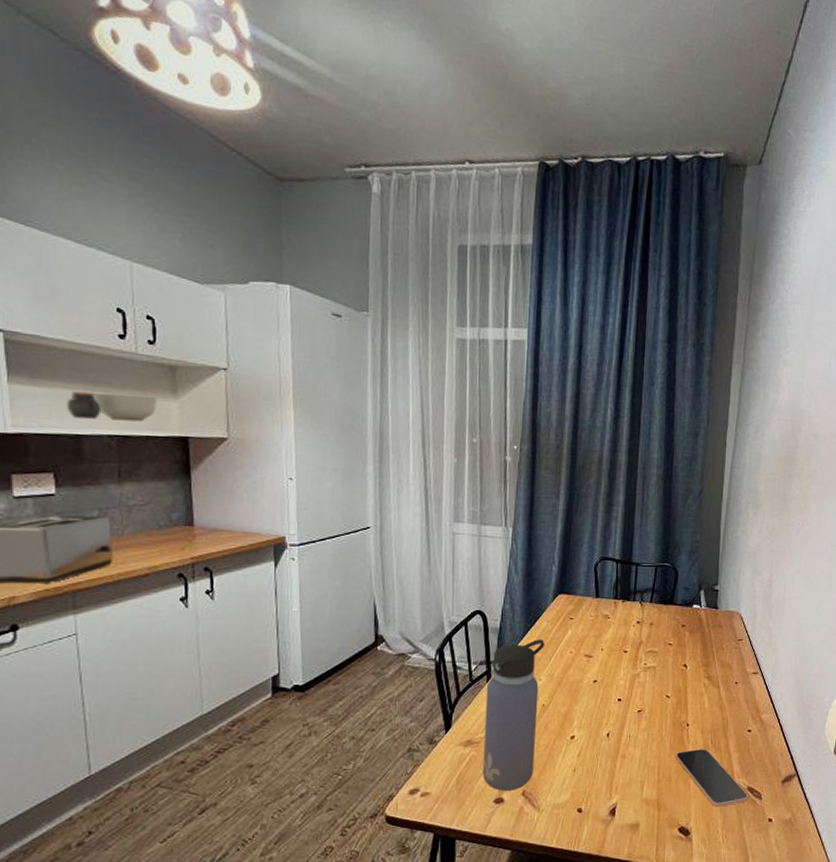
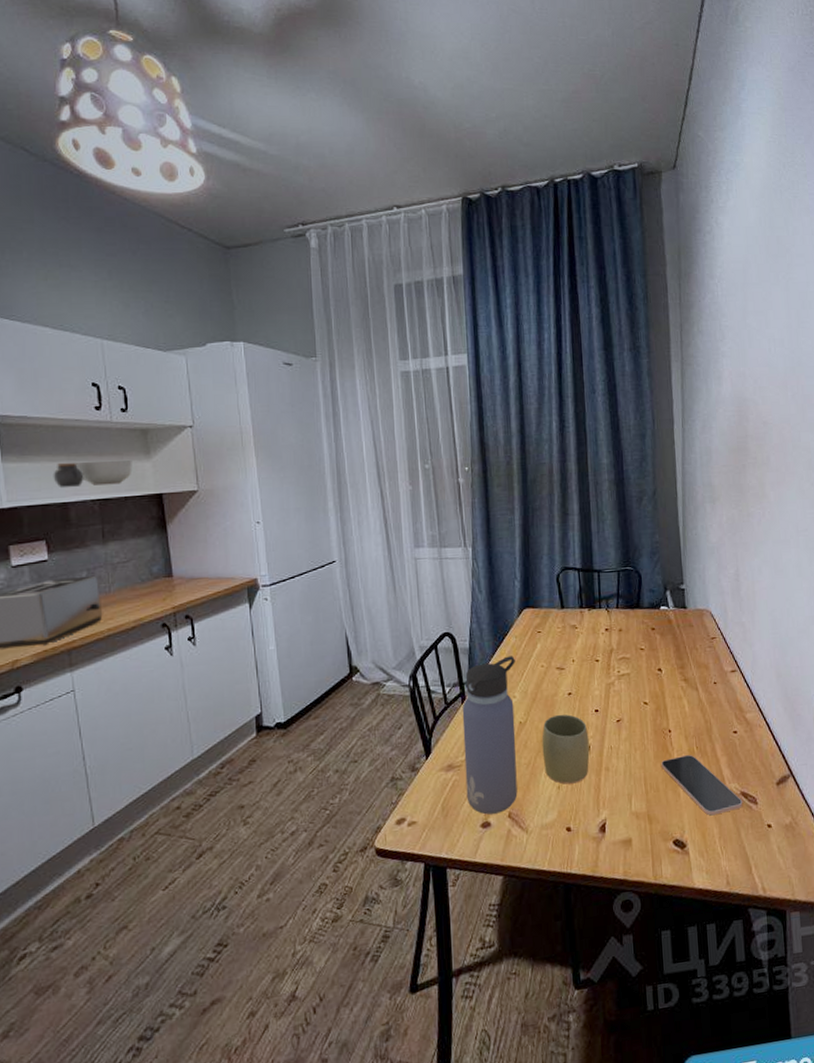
mug: none [562,700,609,768] -> present [541,714,590,785]

